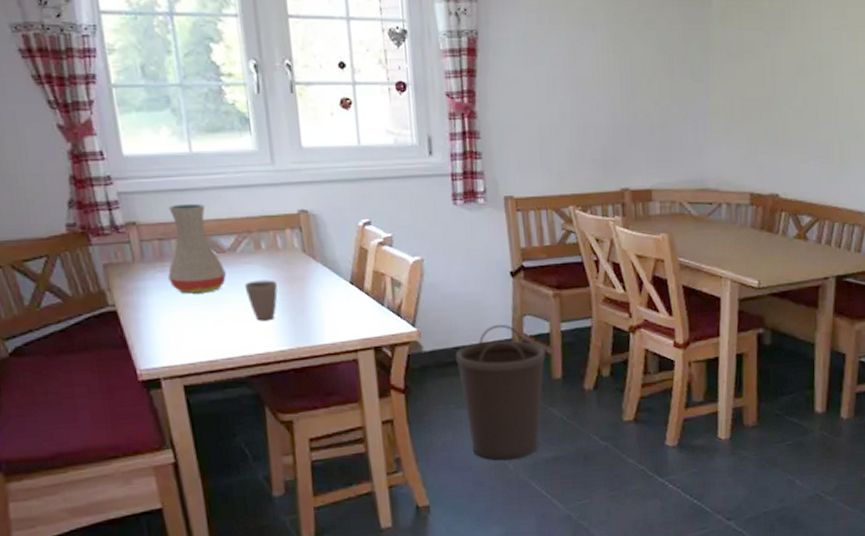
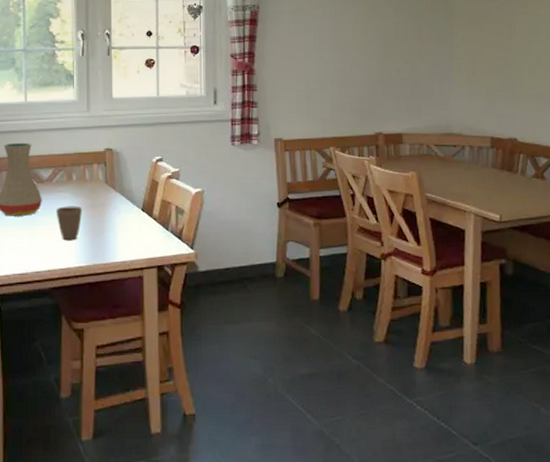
basket: present [456,324,546,461] -> none [226,248,306,374]

